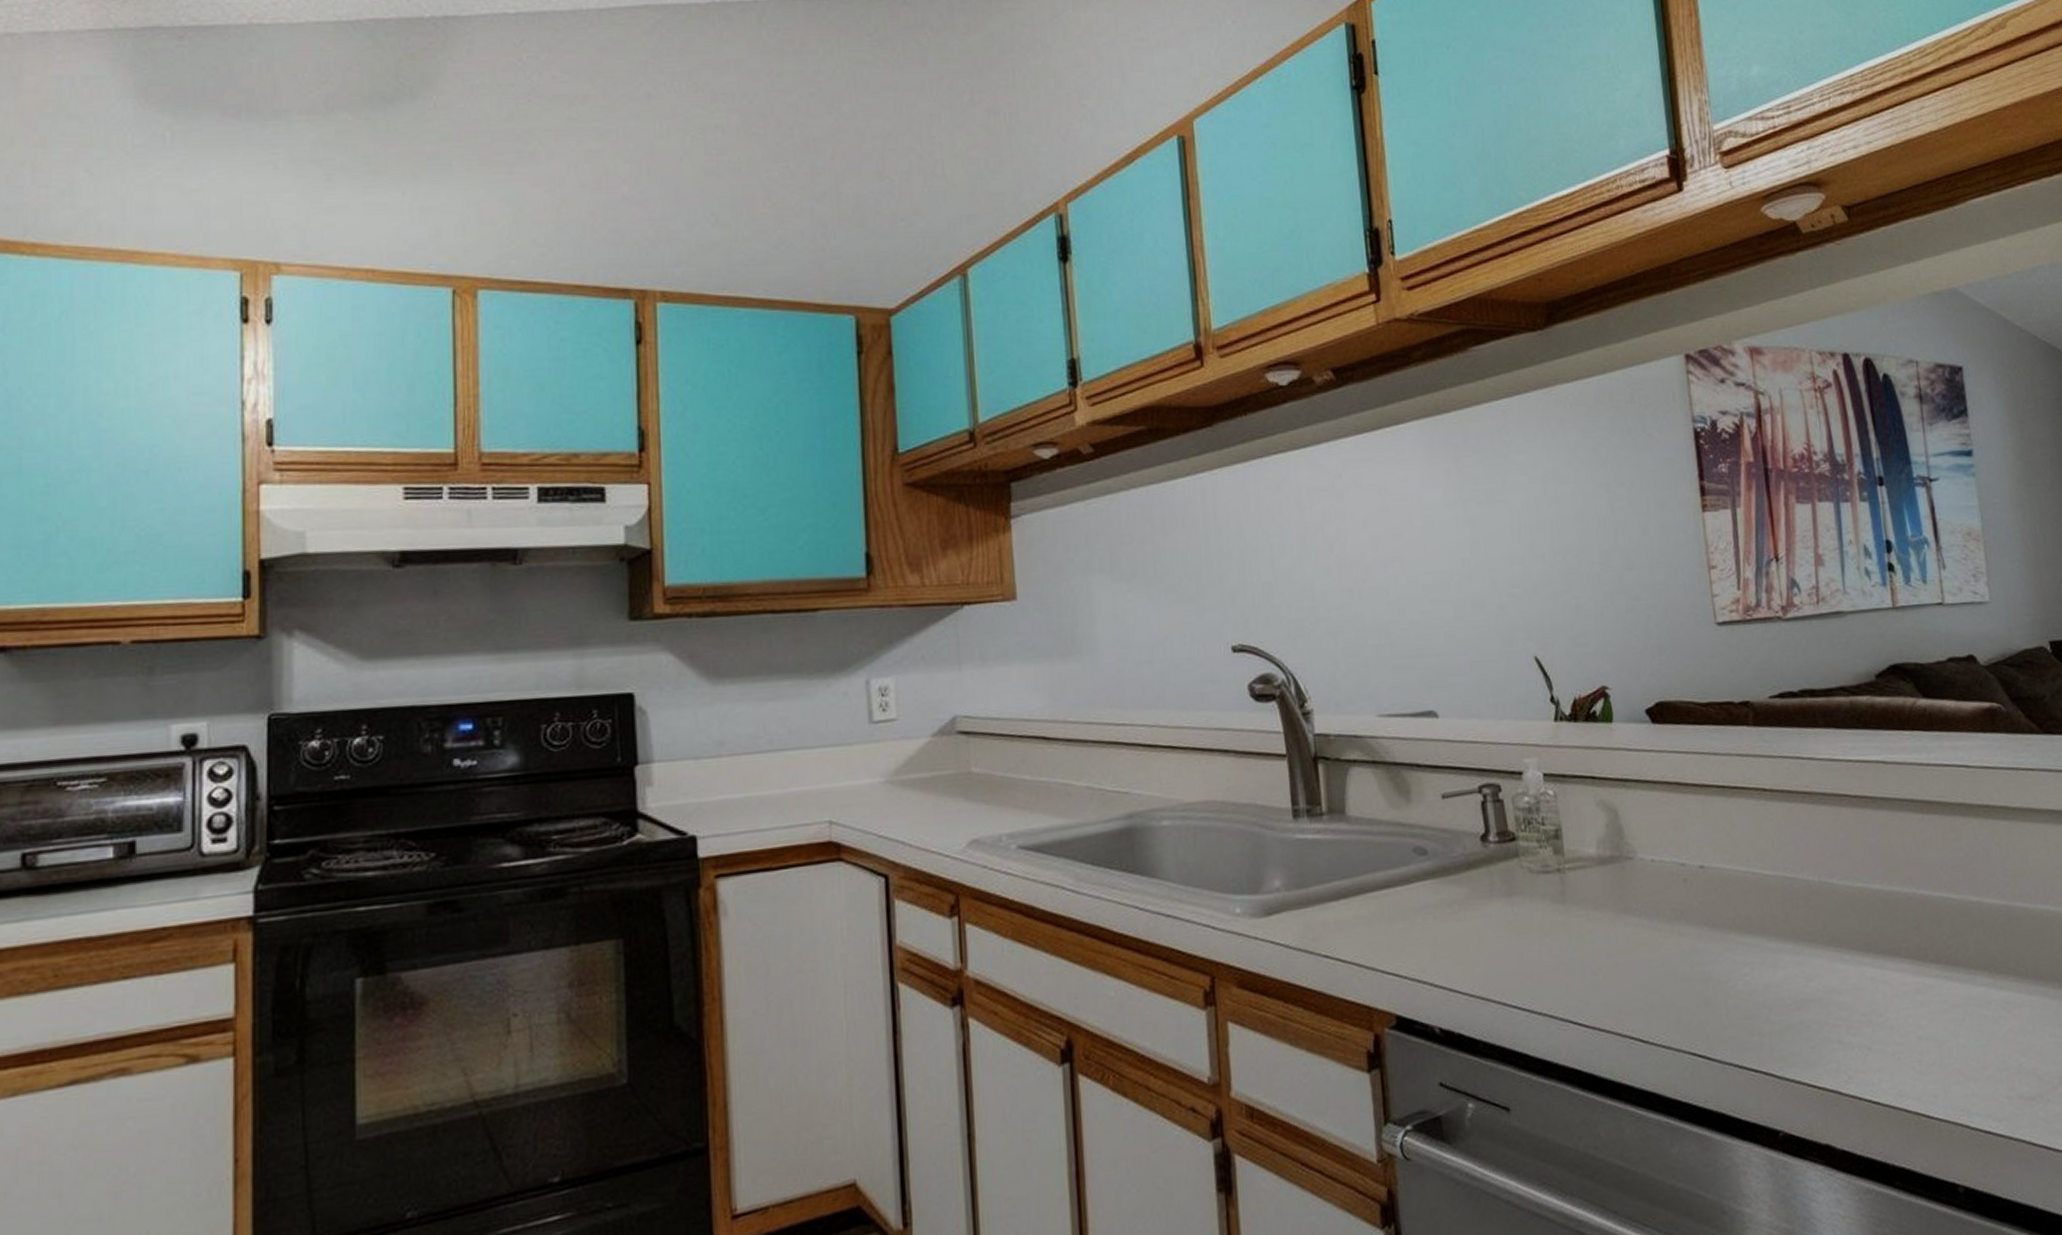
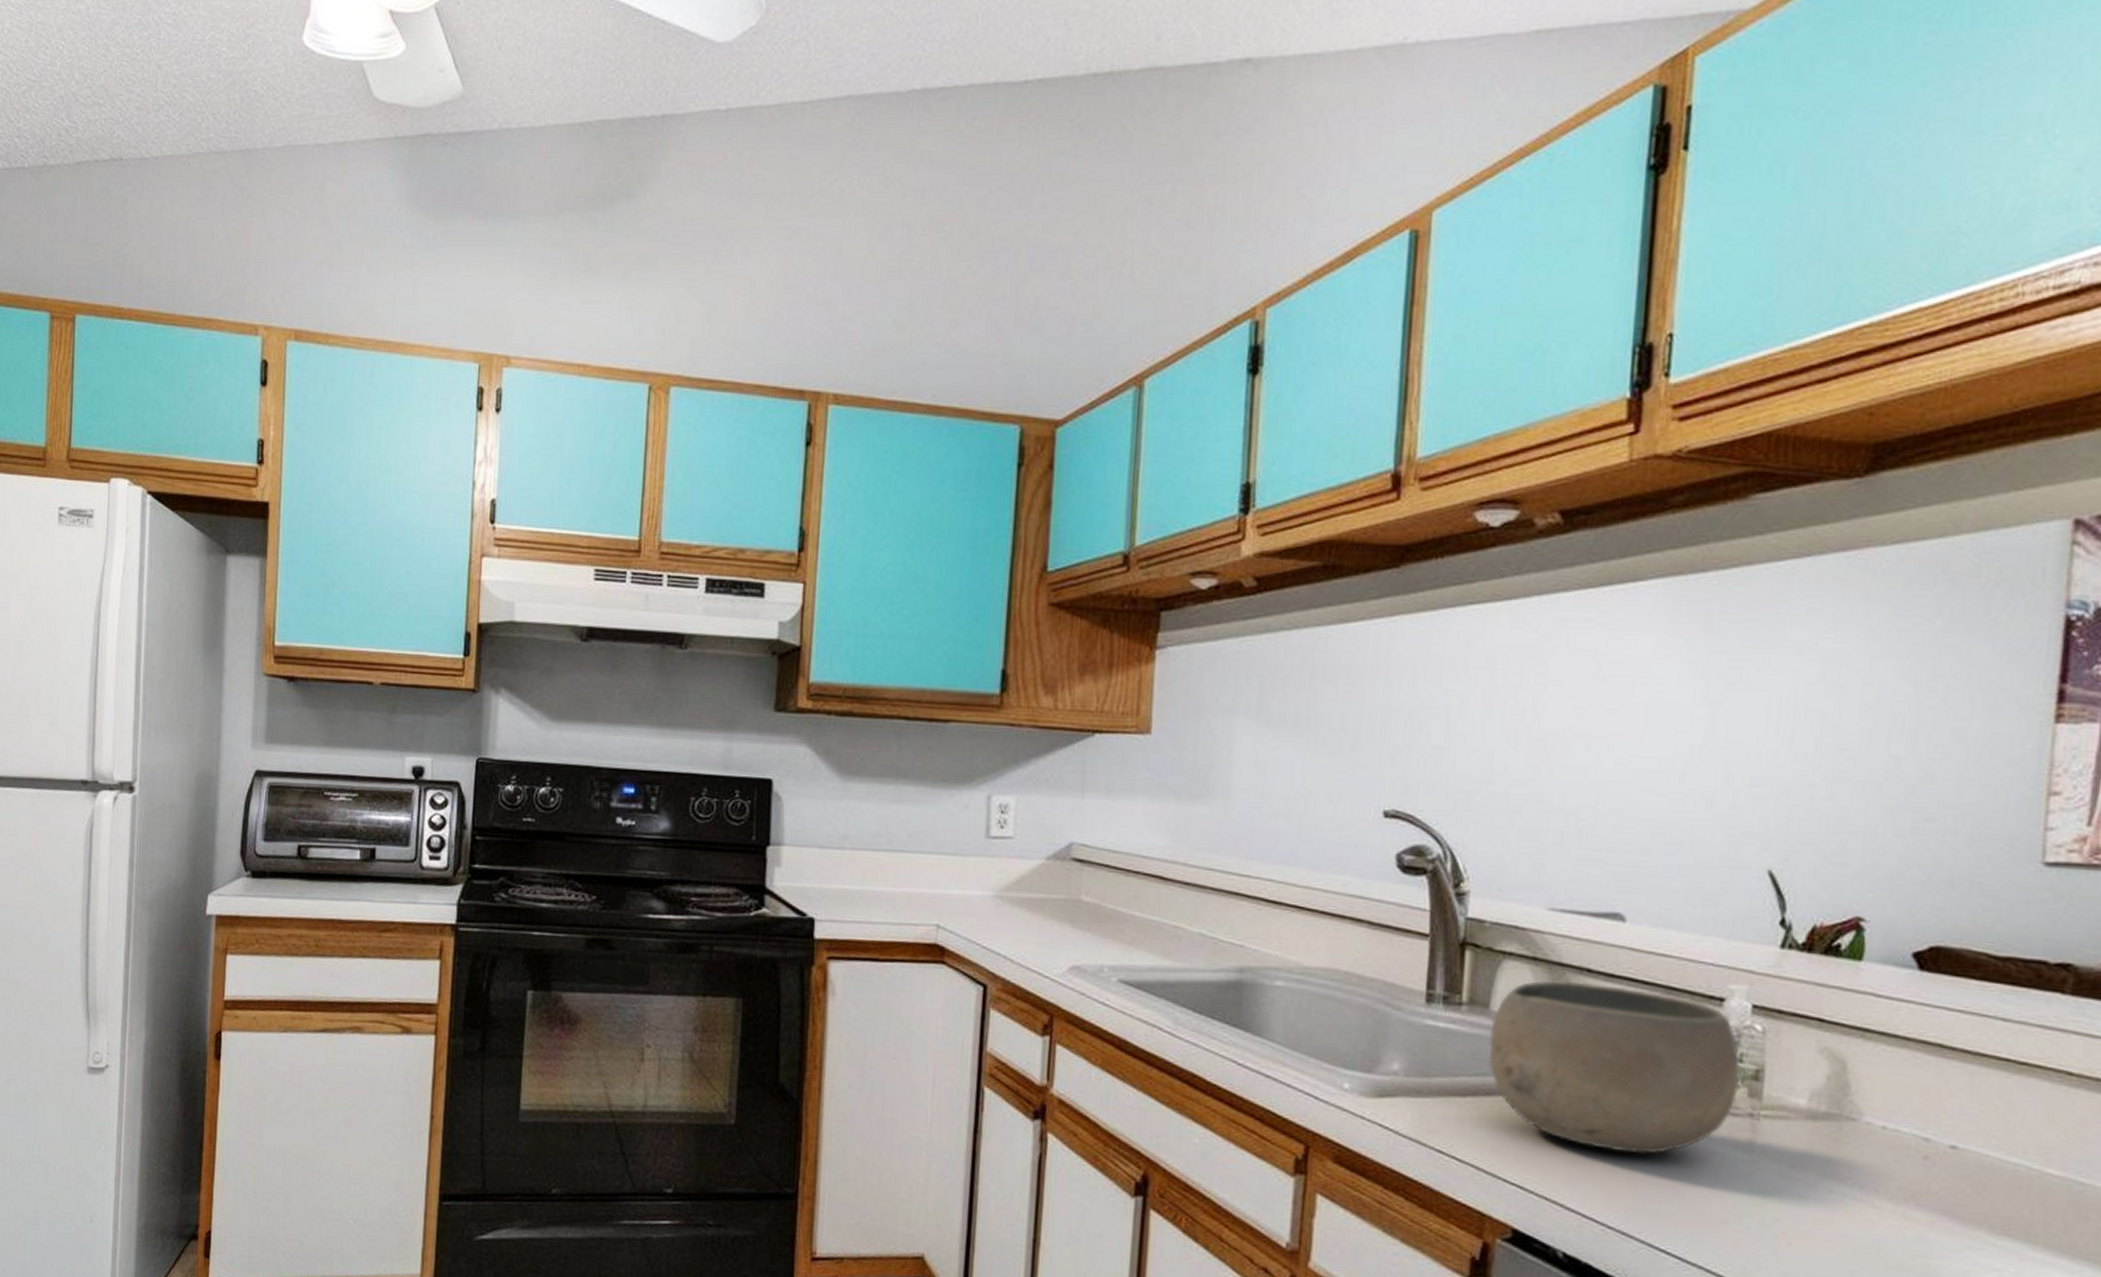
bowl: none [1349,775,1546,925] -> present [1488,980,1740,1155]

